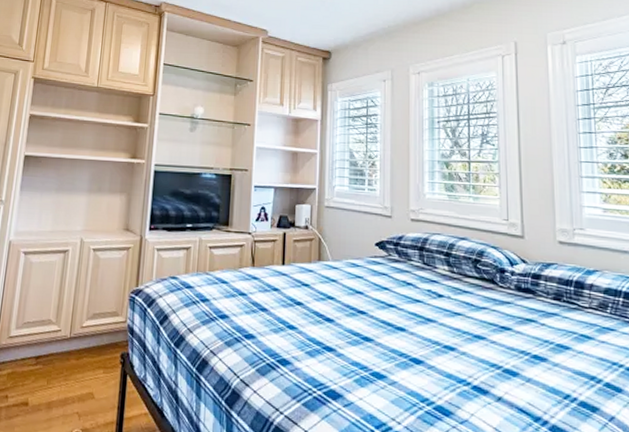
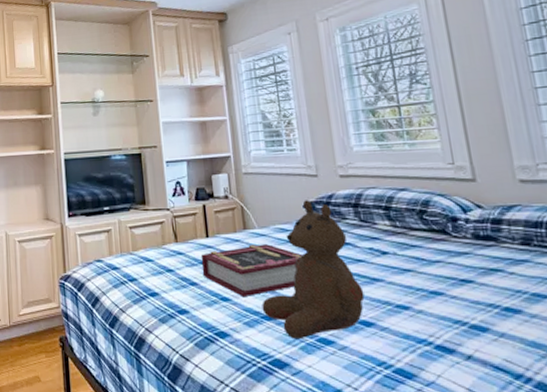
book: none [273,276,369,326] -> present [201,244,303,296]
teddy bear: none [325,238,418,372] -> present [262,200,365,340]

